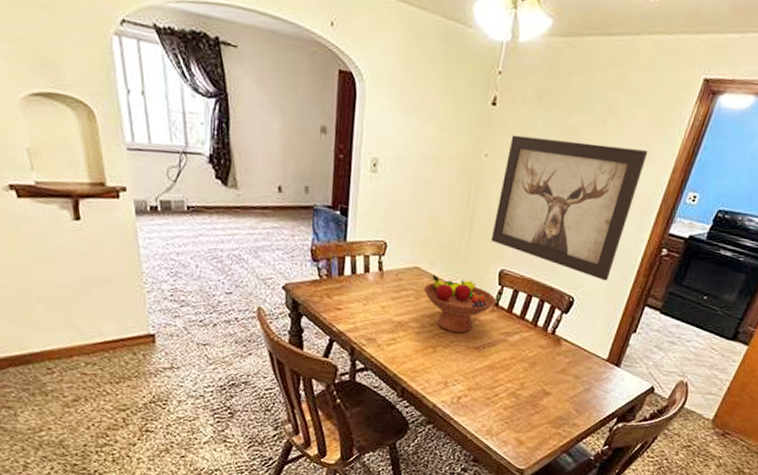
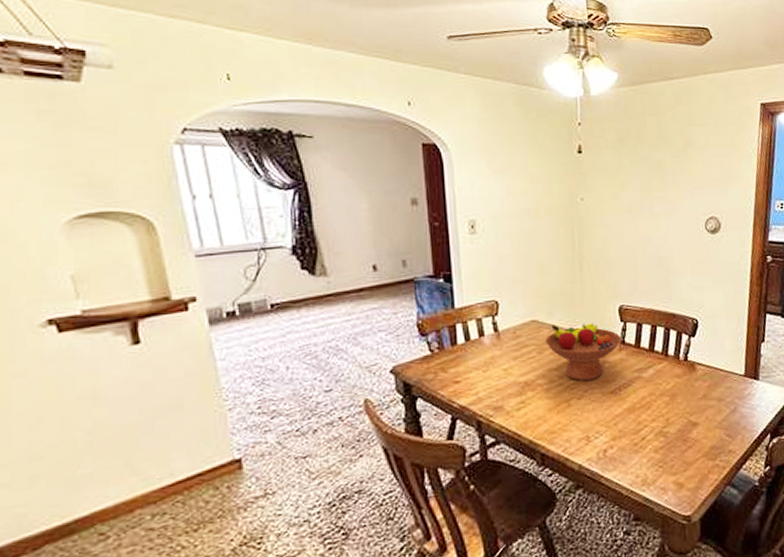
wall art: present [491,135,648,281] -> none [602,171,731,297]

